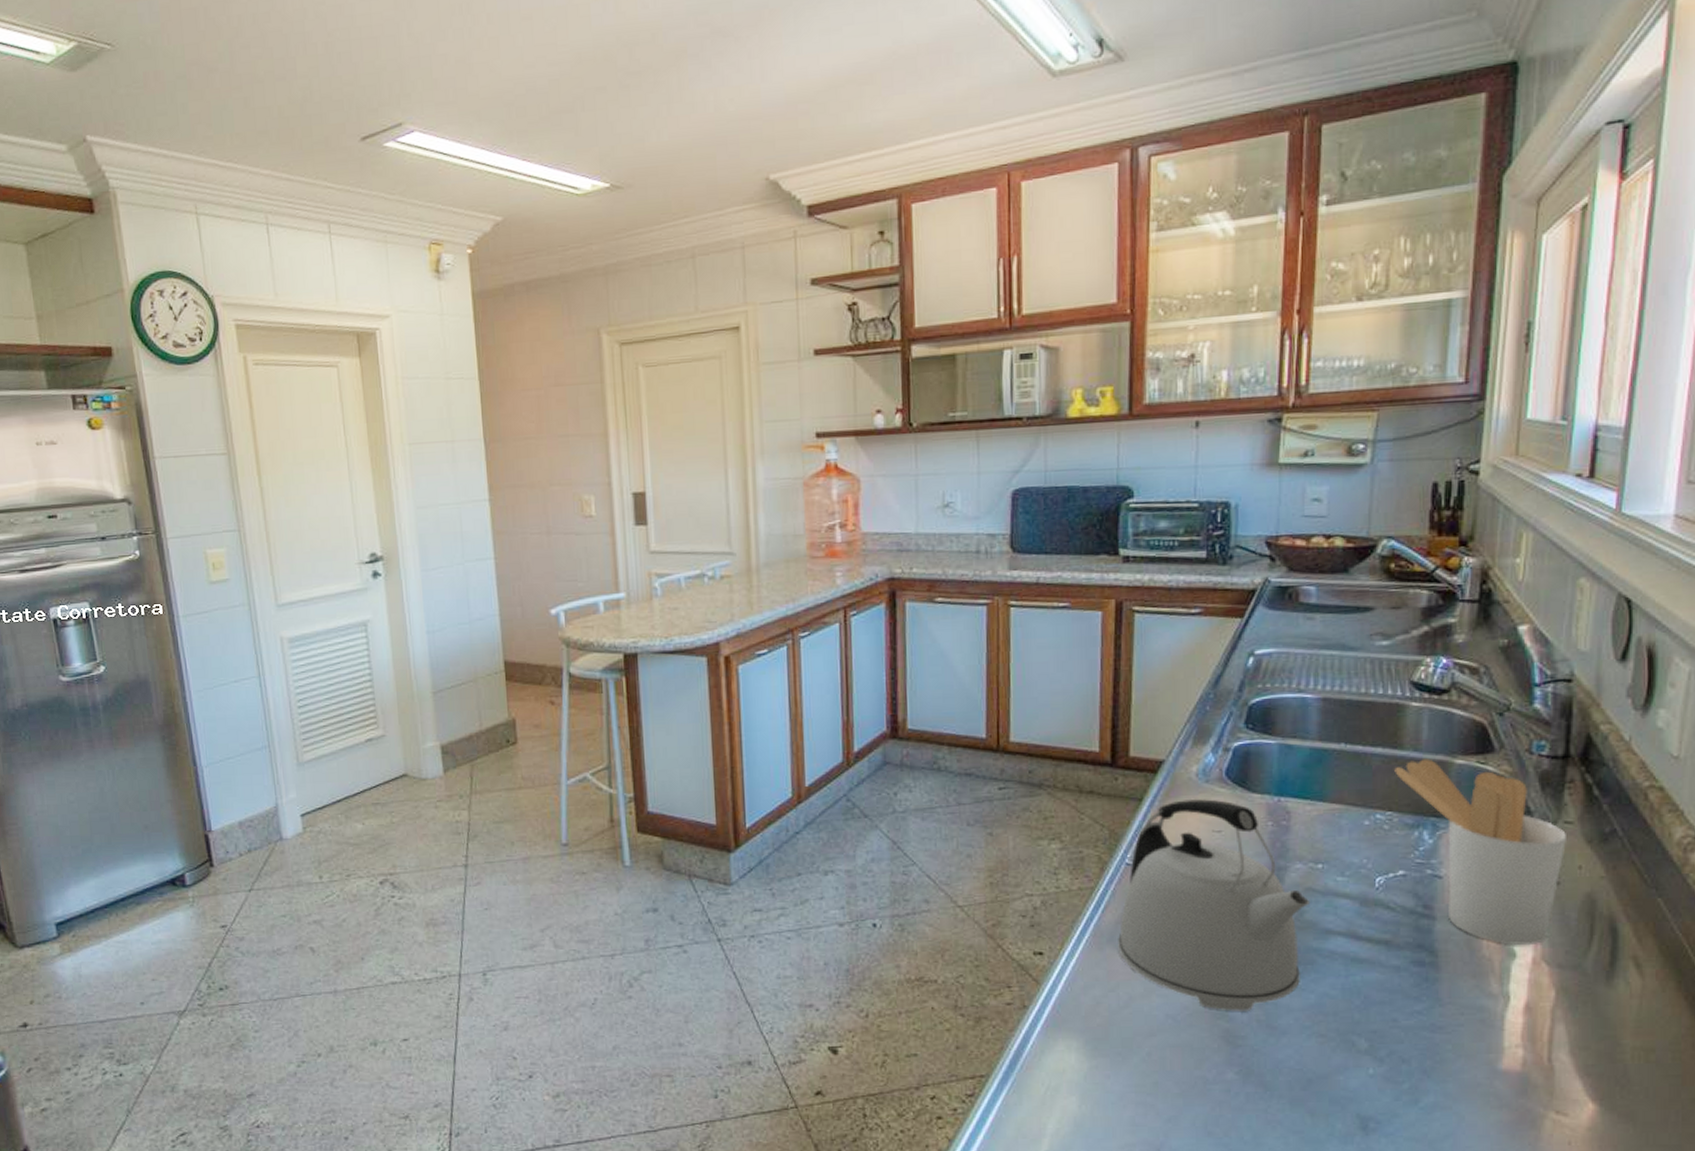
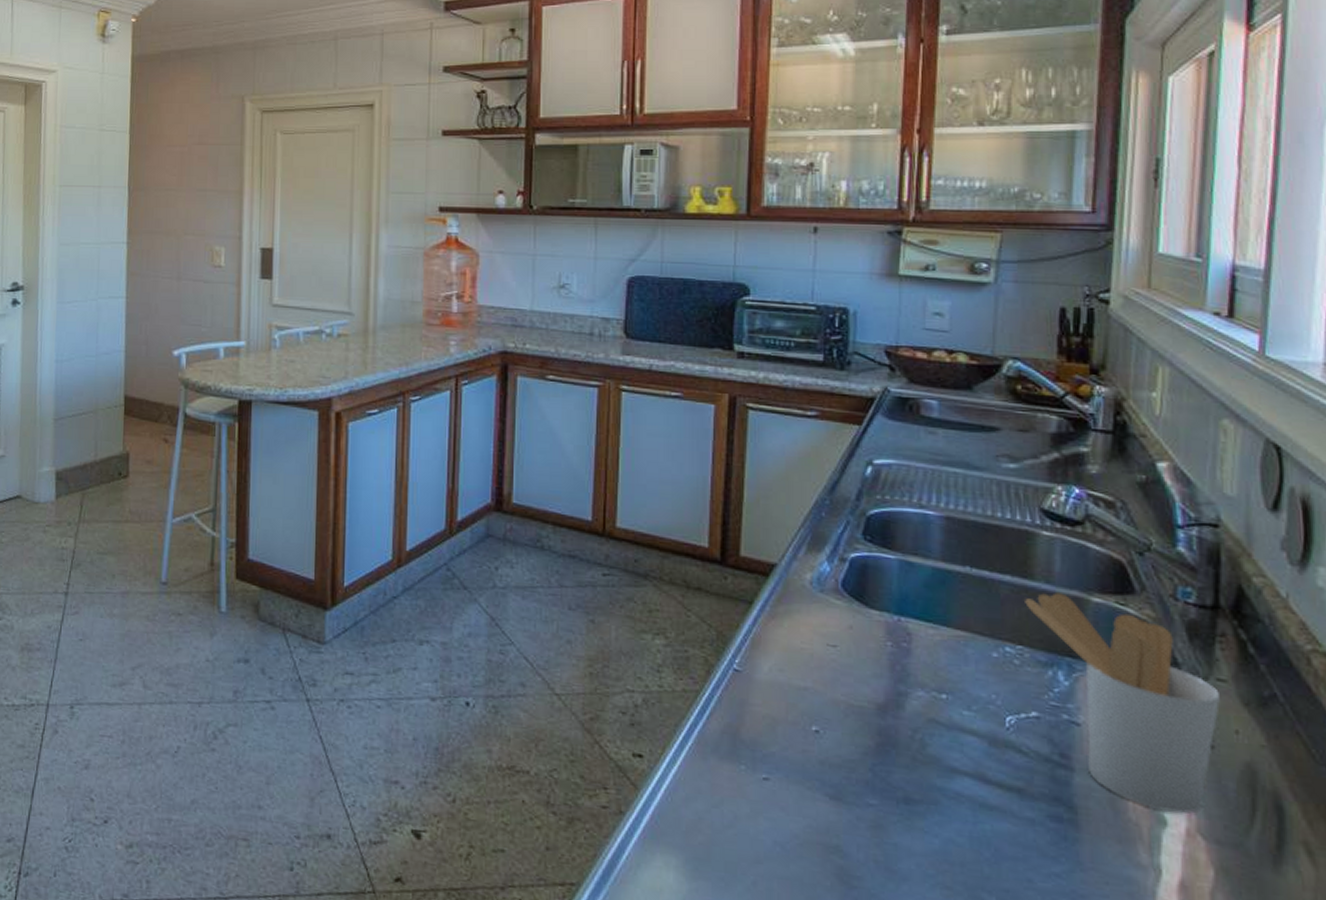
kettle: present [1118,799,1311,1011] -> none [723,608,934,849]

